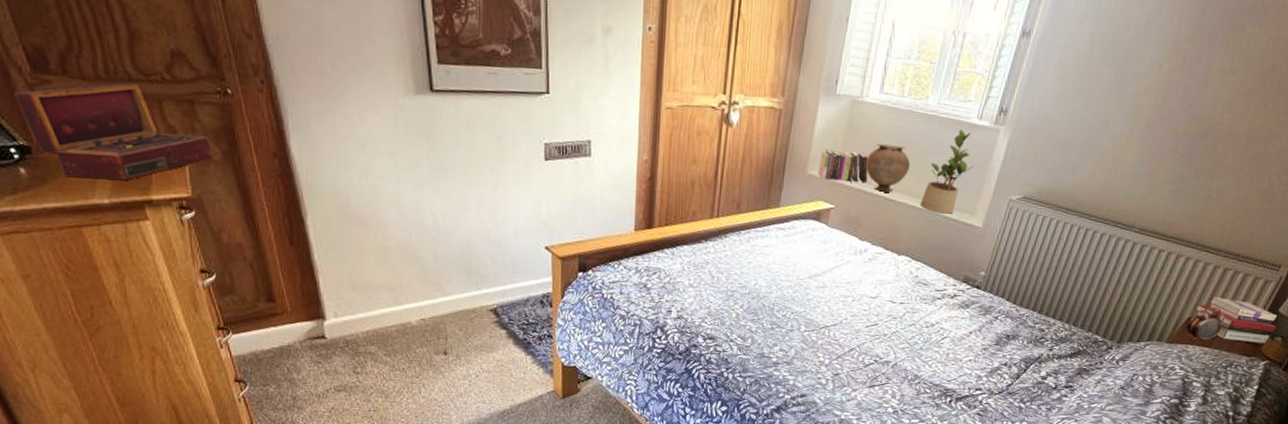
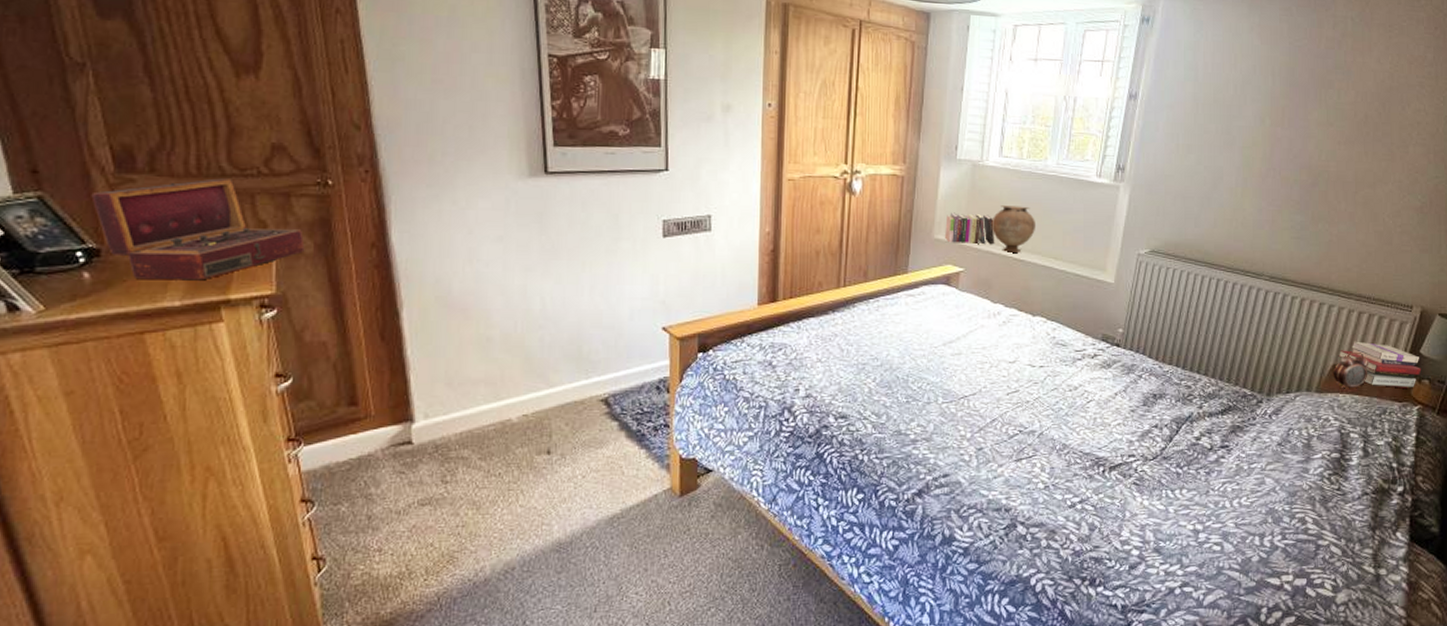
potted plant: present [920,129,974,215] -> none [1049,187,1099,273]

